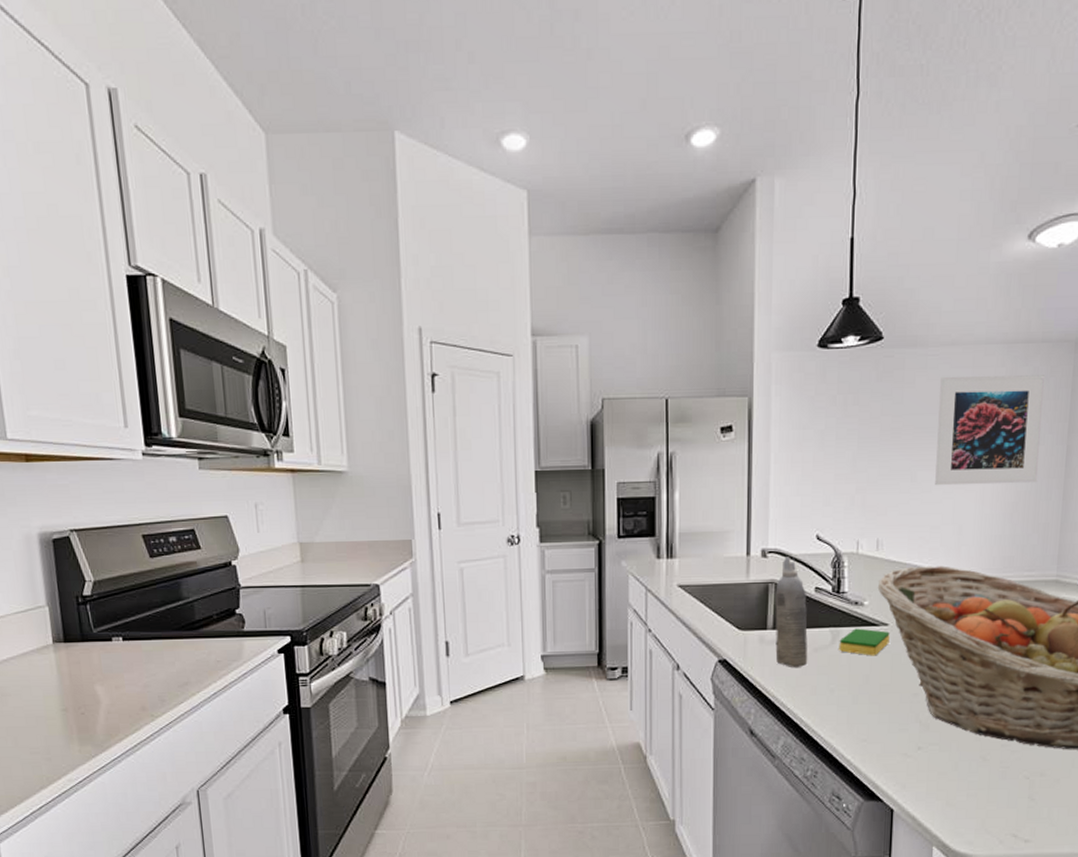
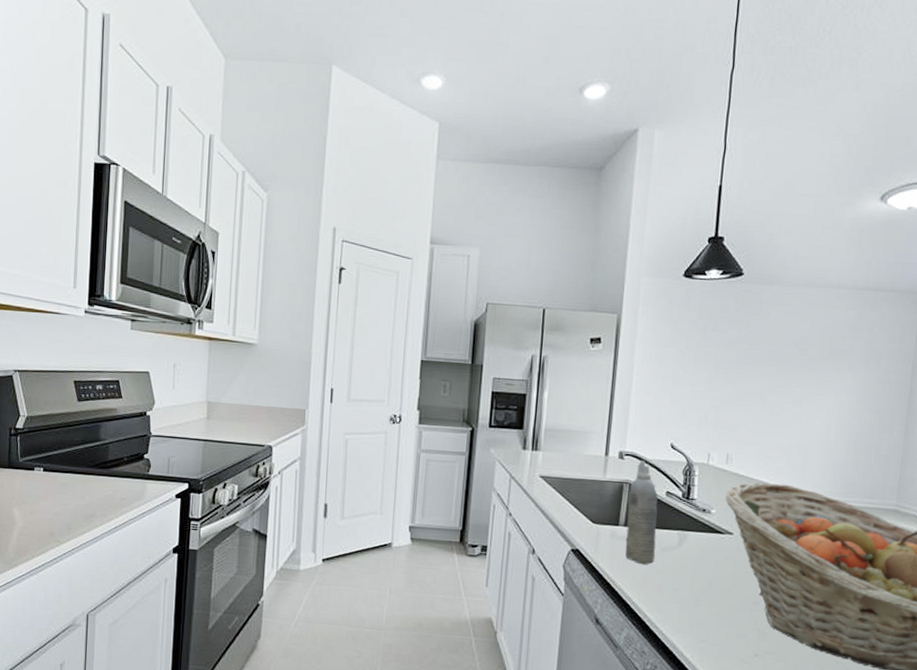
dish sponge: present [839,628,890,656] -> none [685,534,734,562]
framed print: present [935,375,1044,486] -> none [784,313,891,418]

